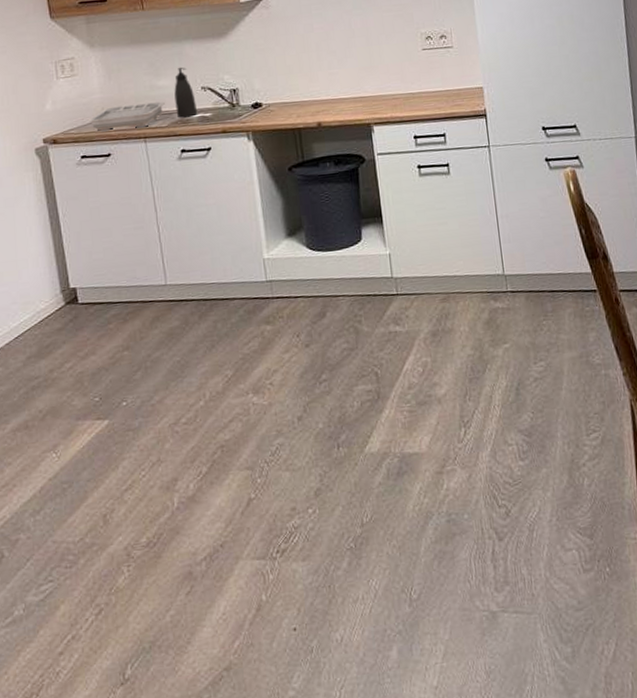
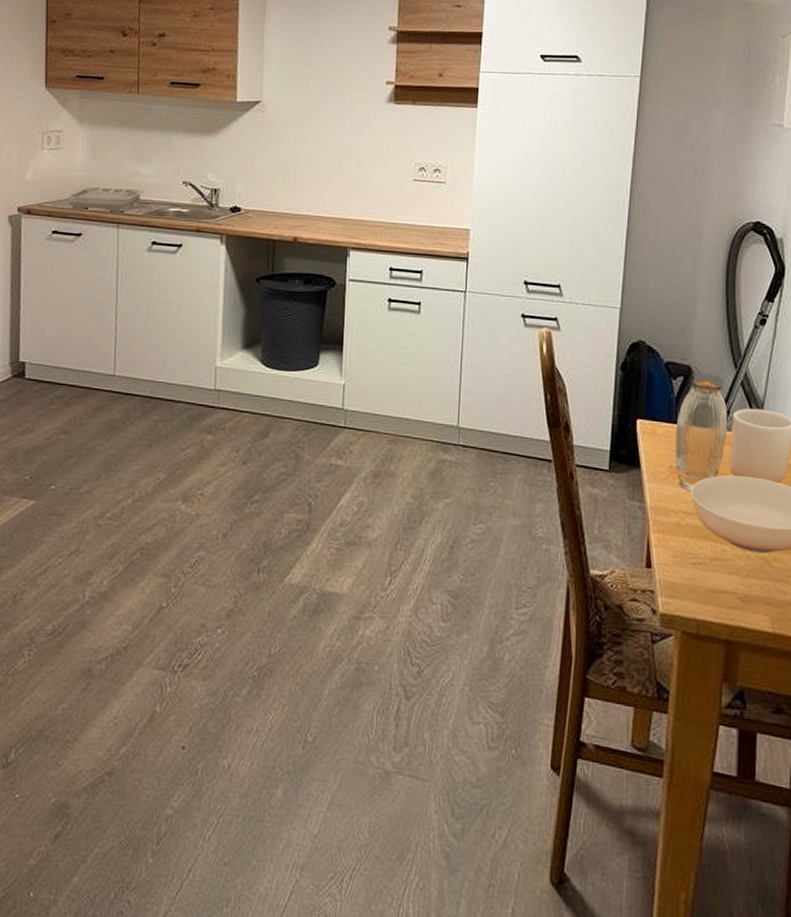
soap dispenser: present [174,67,198,118] -> none [153,157,175,210]

